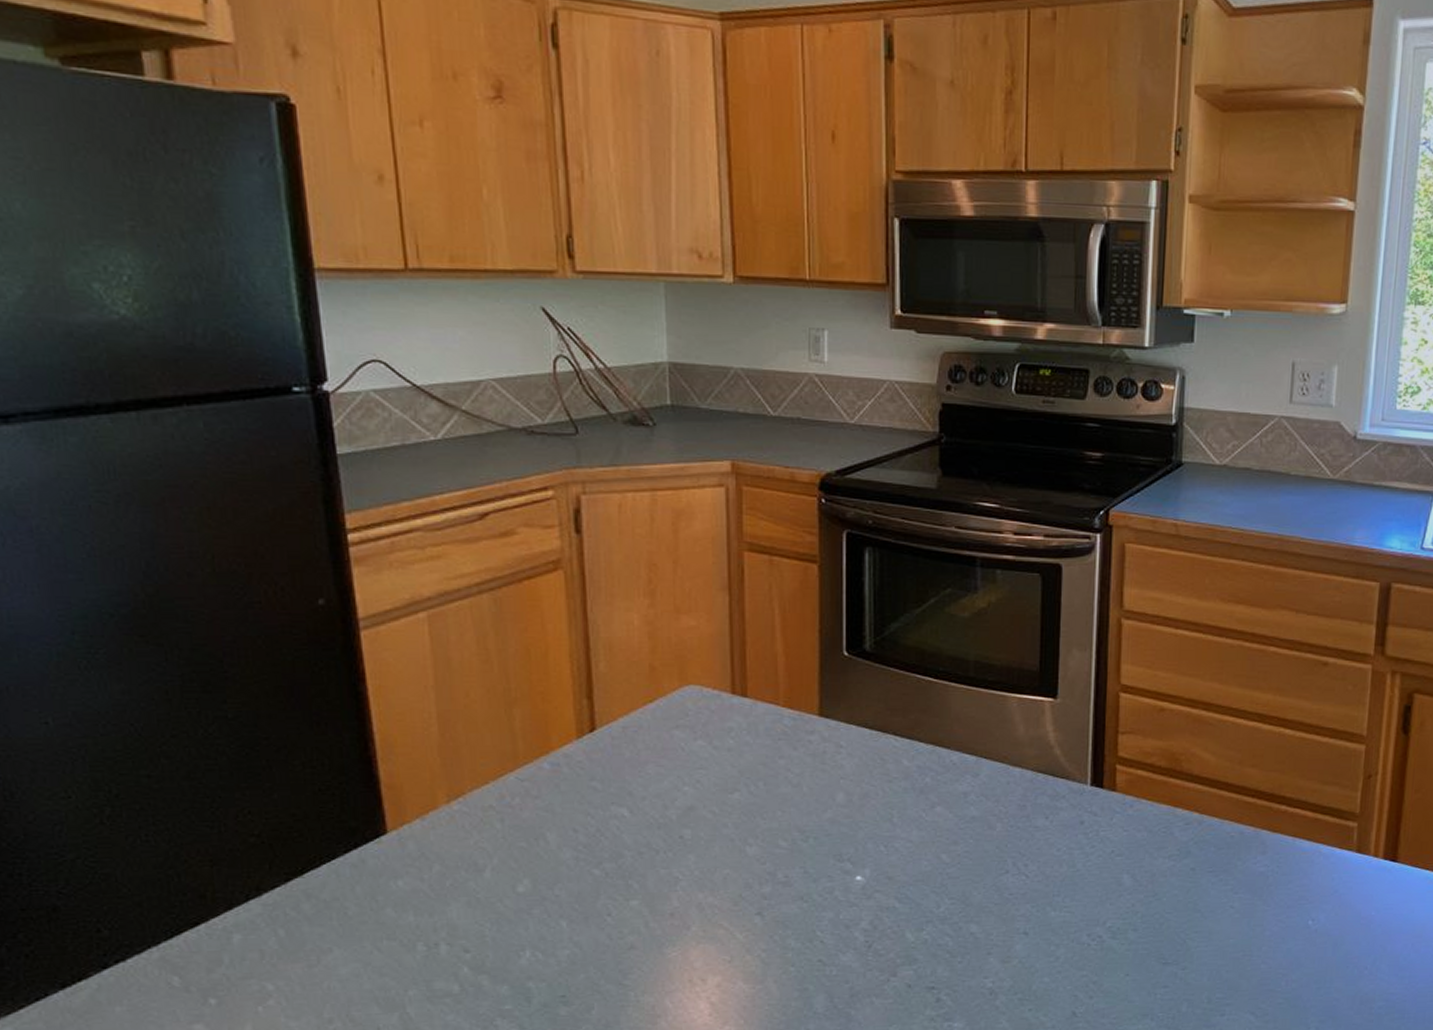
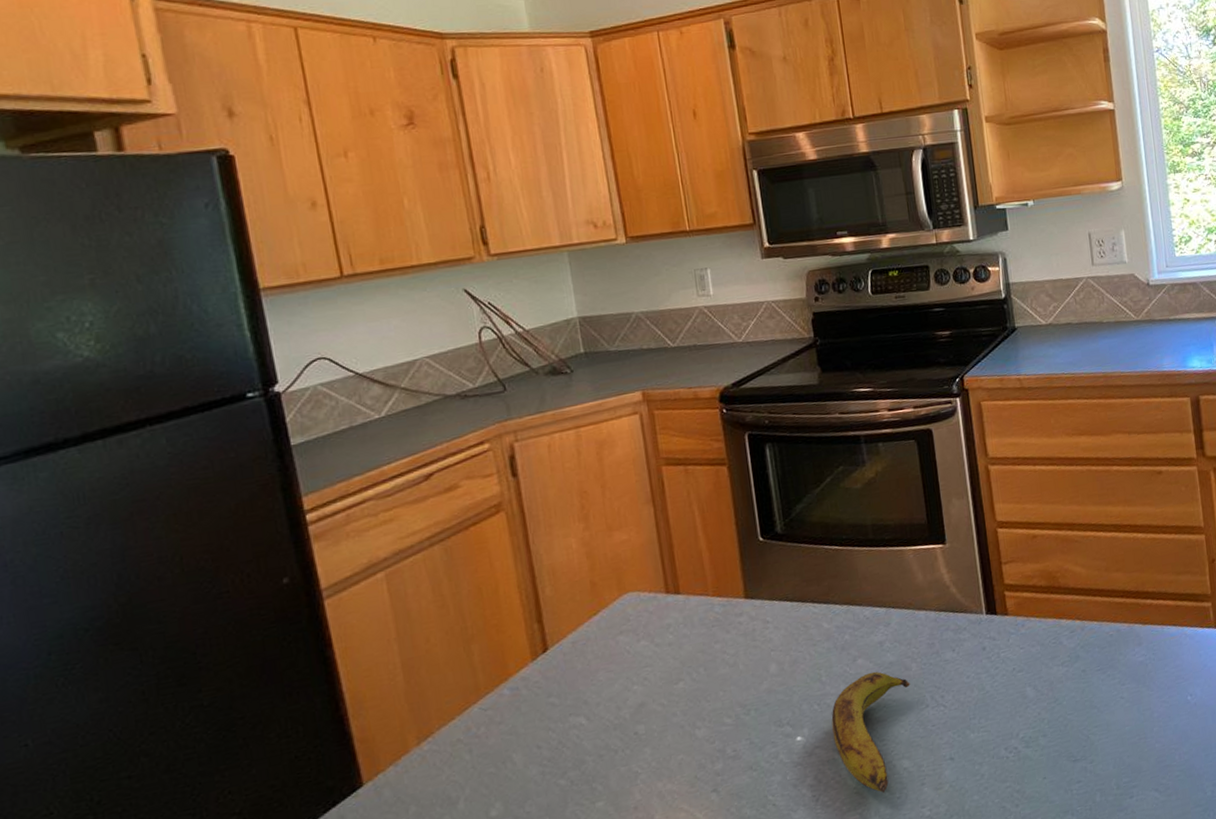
banana: none [897,823,992,953] -> present [831,671,910,793]

